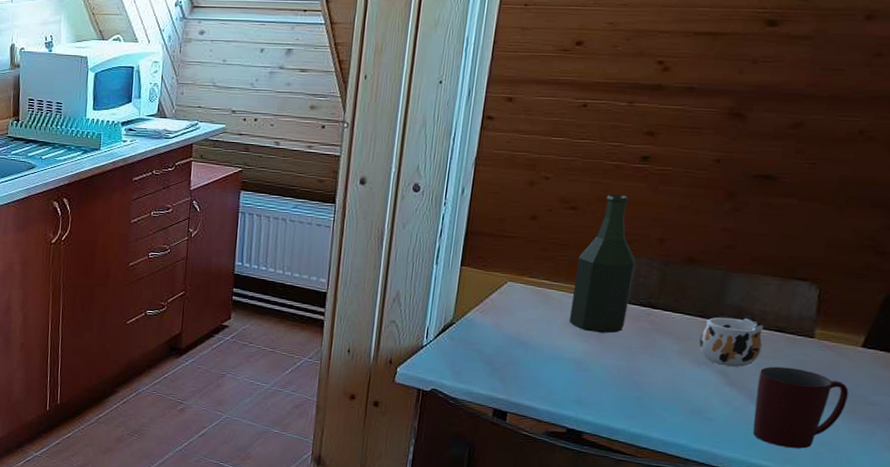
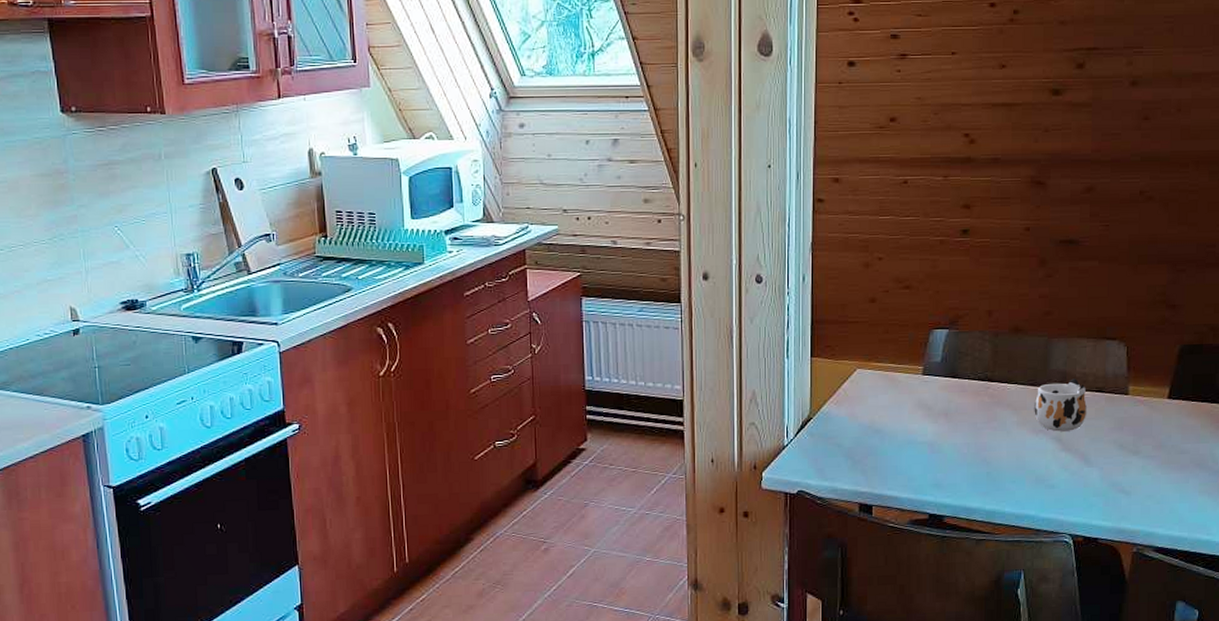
bottle: present [568,194,637,333] -> none [917,270,970,412]
mug: present [752,366,849,449] -> none [1088,426,1163,505]

